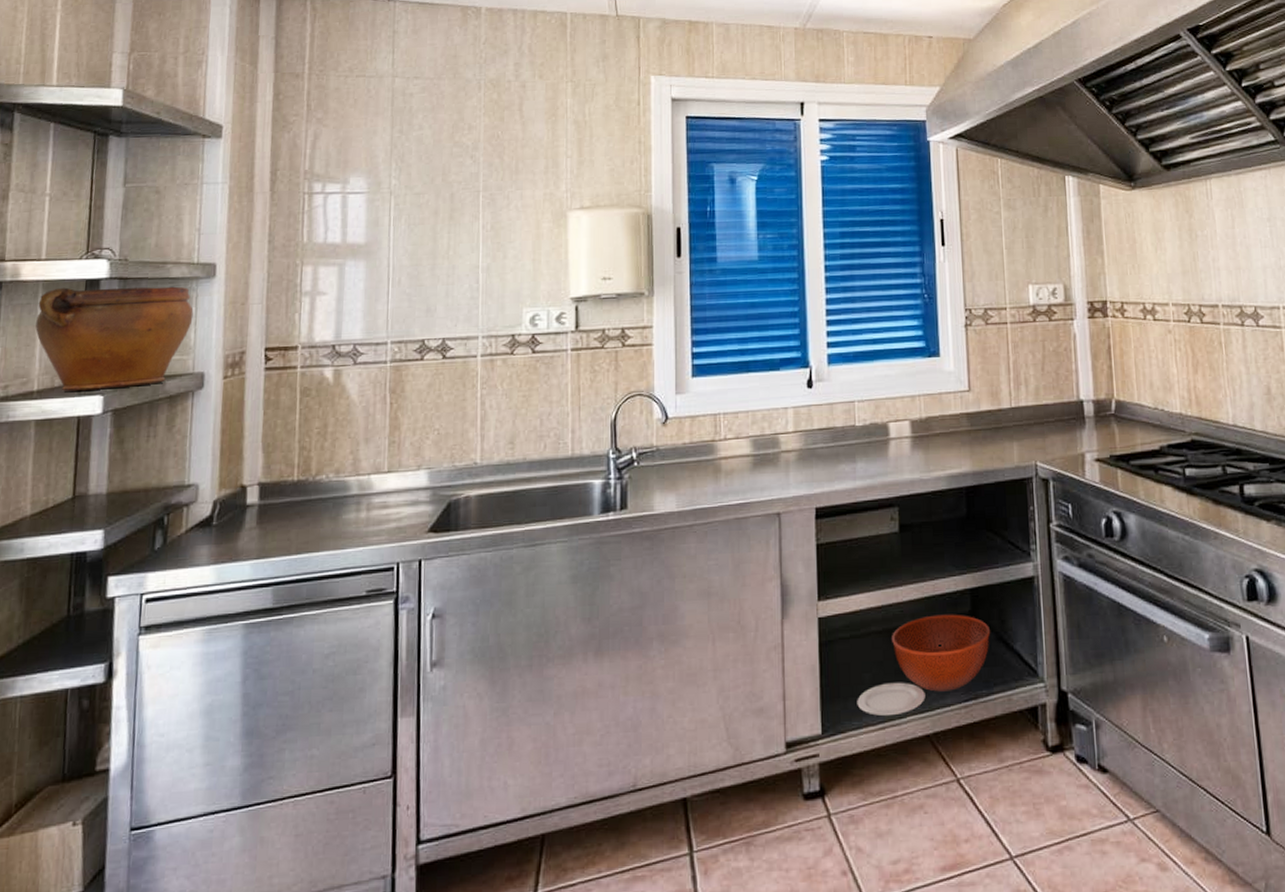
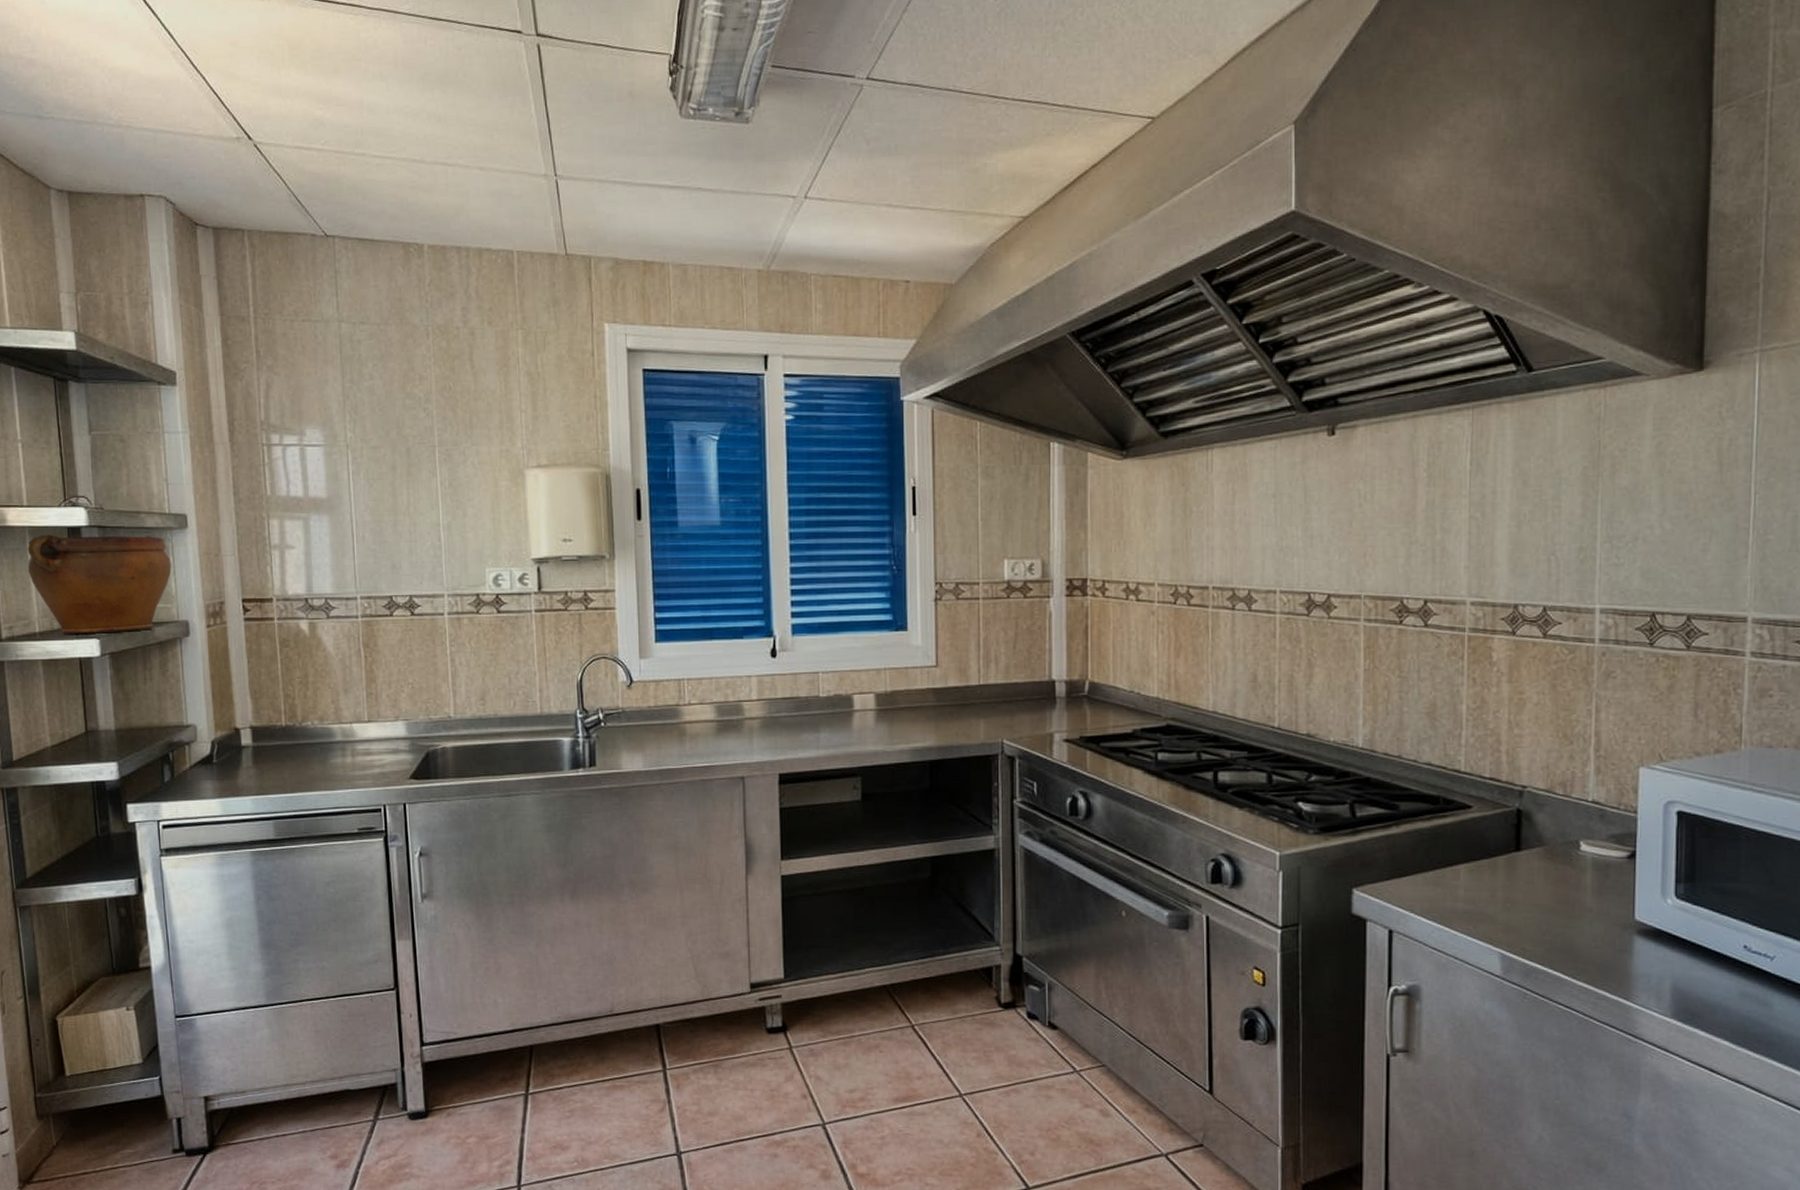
plate: present [857,682,926,717] -> none [818,937,884,967]
colander: present [892,614,991,692] -> none [852,879,950,948]

